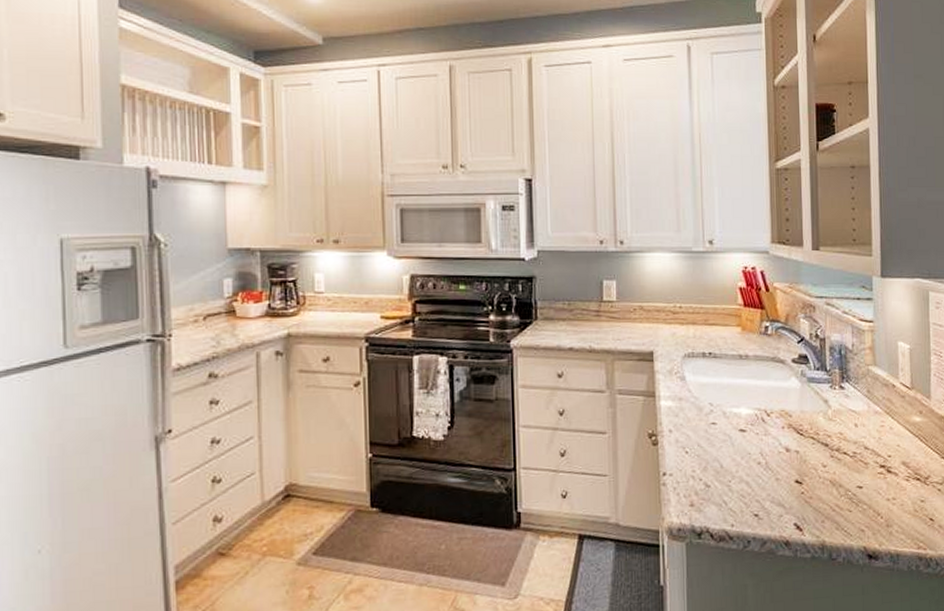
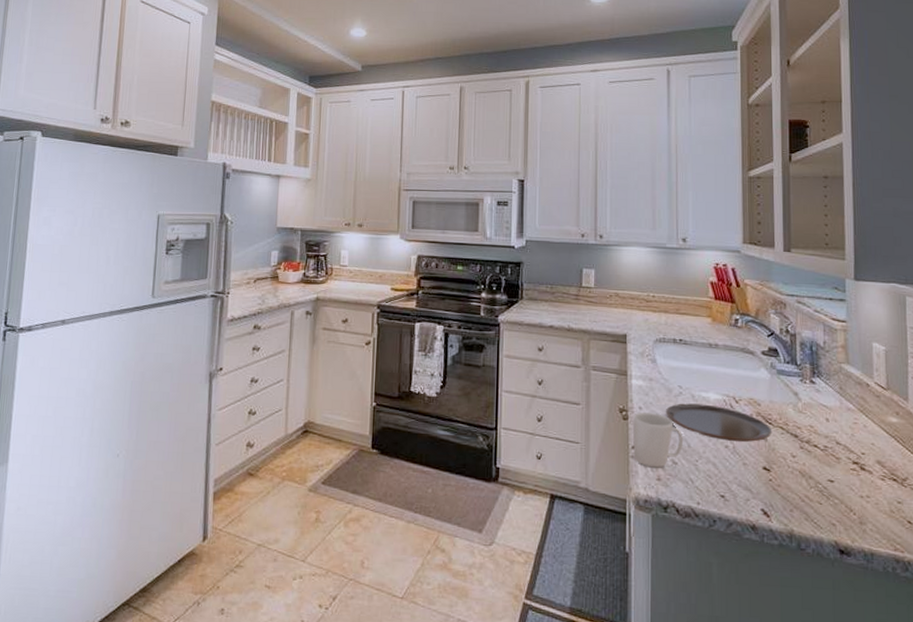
mug: none [663,435,716,494] -> present [633,412,684,468]
plate: none [697,420,804,457] -> present [666,403,772,442]

